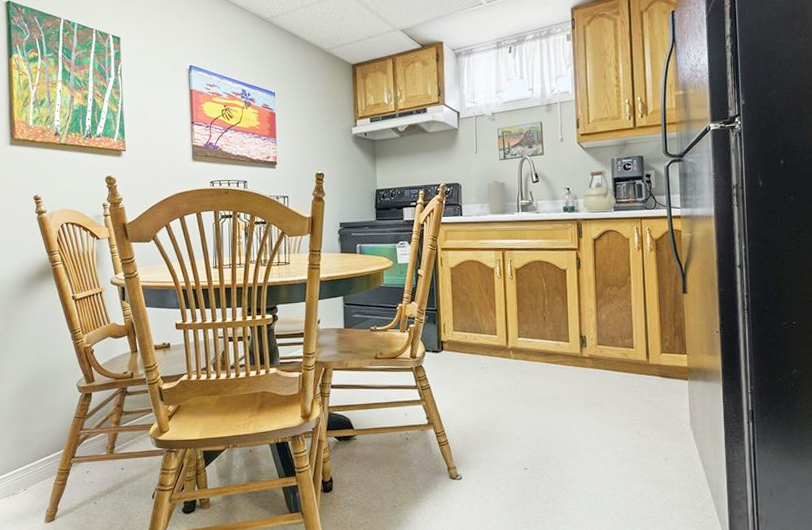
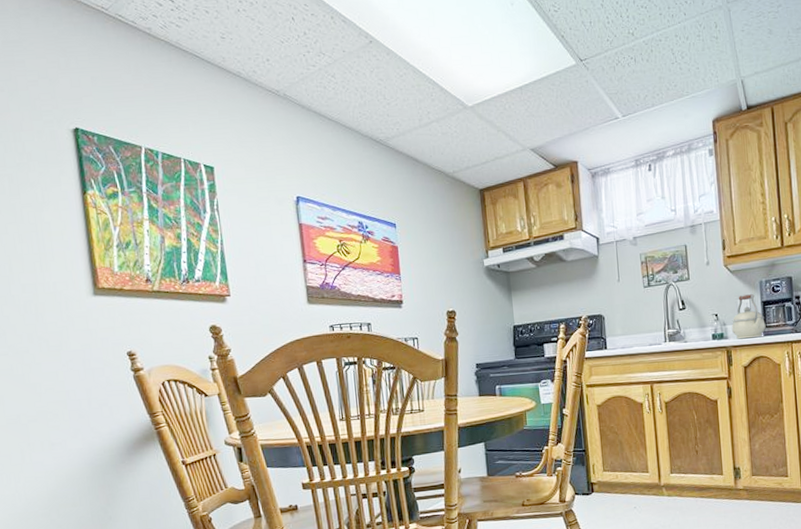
paper towel holder: present [487,180,507,214] -> none [632,309,654,346]

